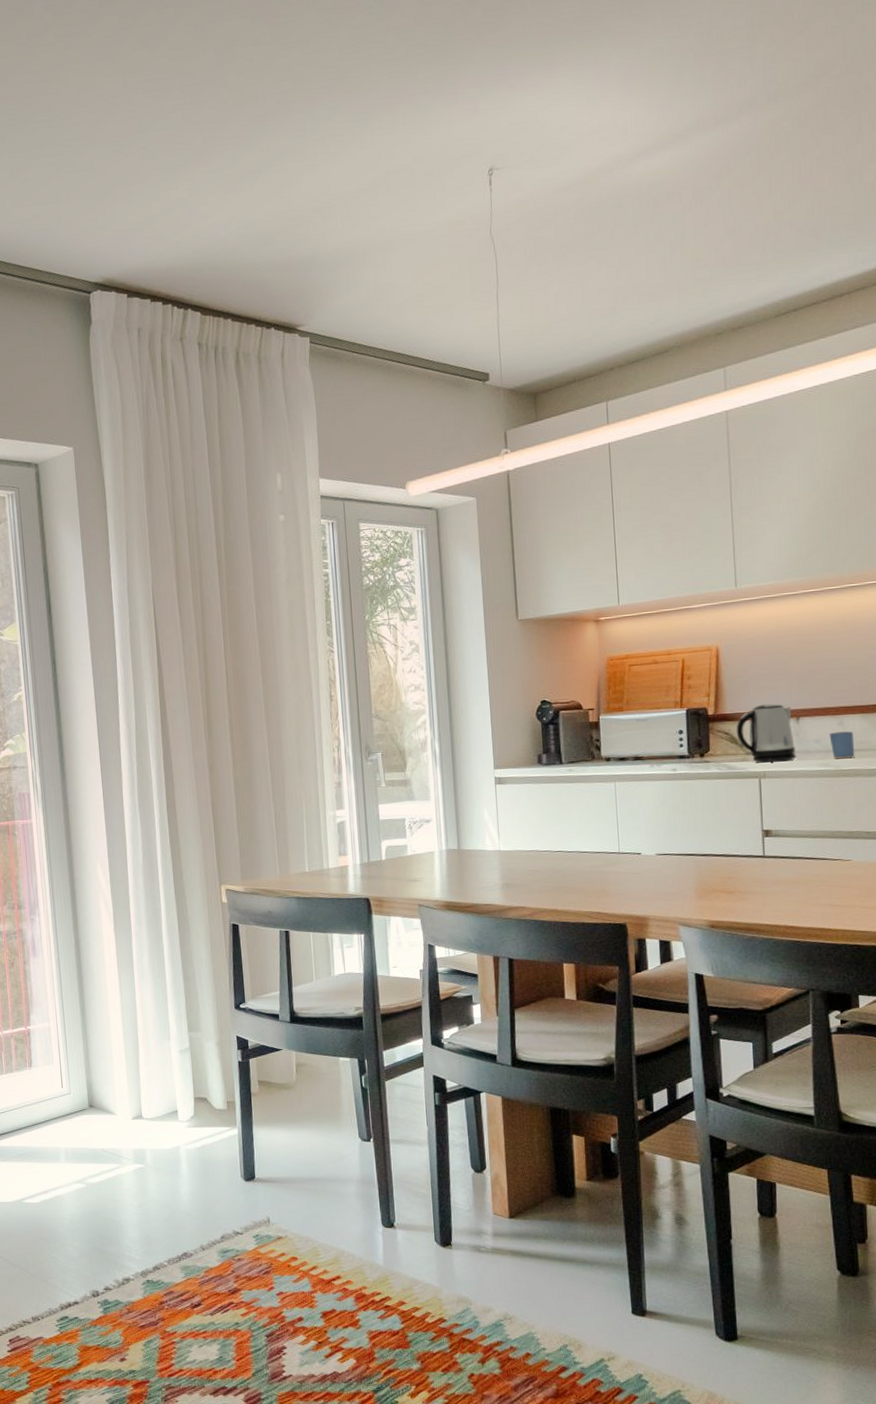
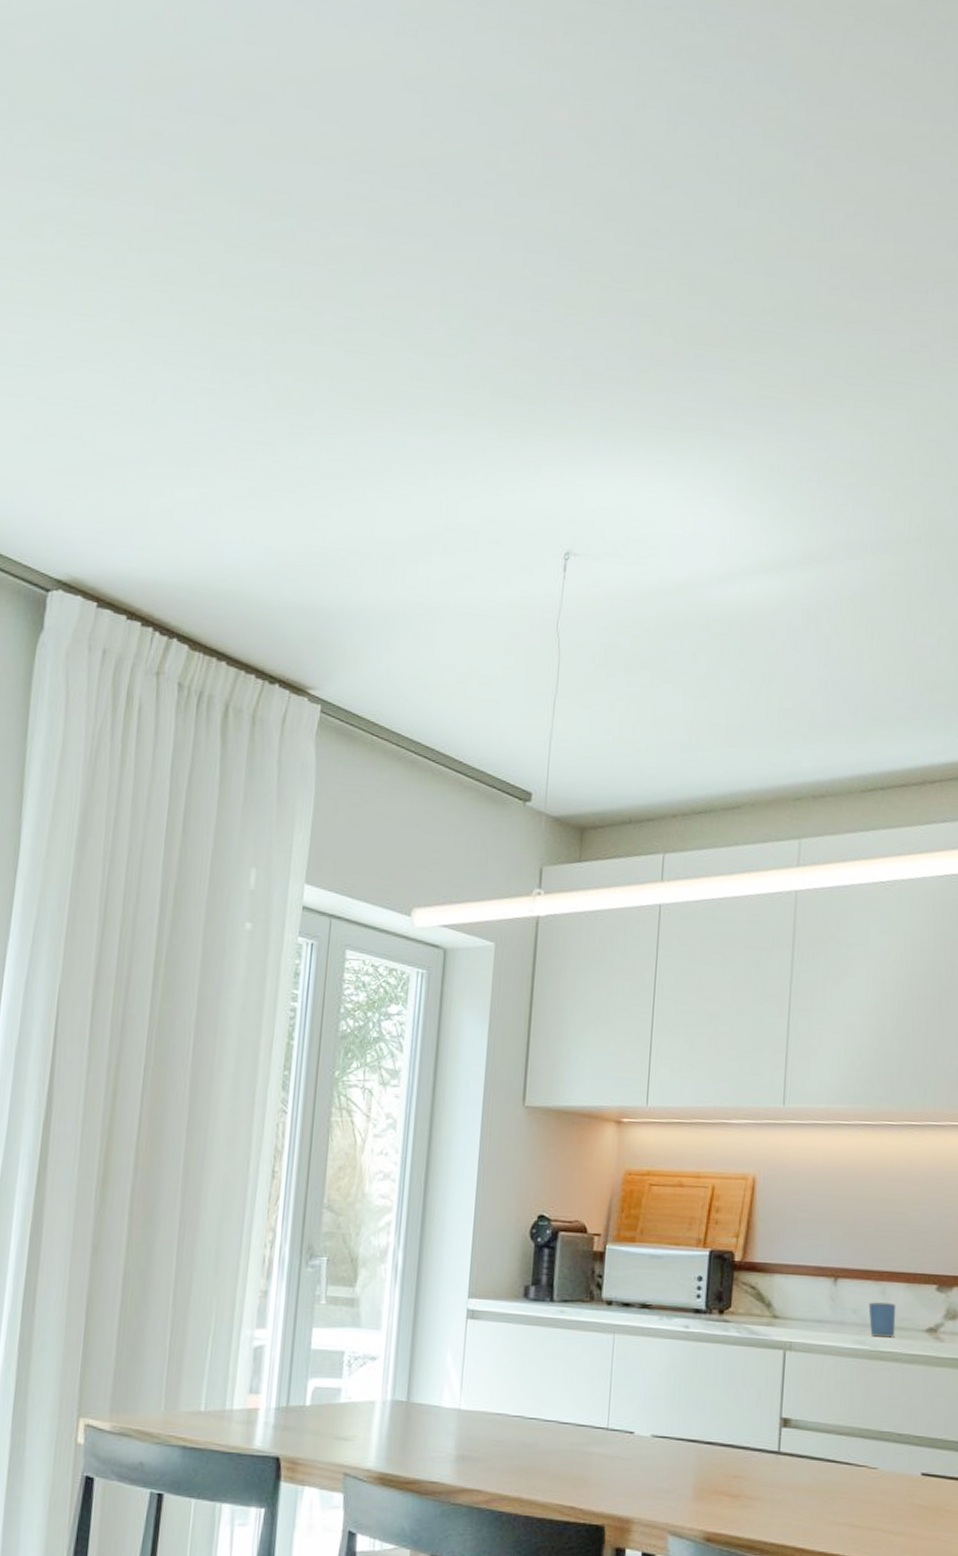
kettle: present [736,703,797,763] -> none [764,1255,830,1332]

